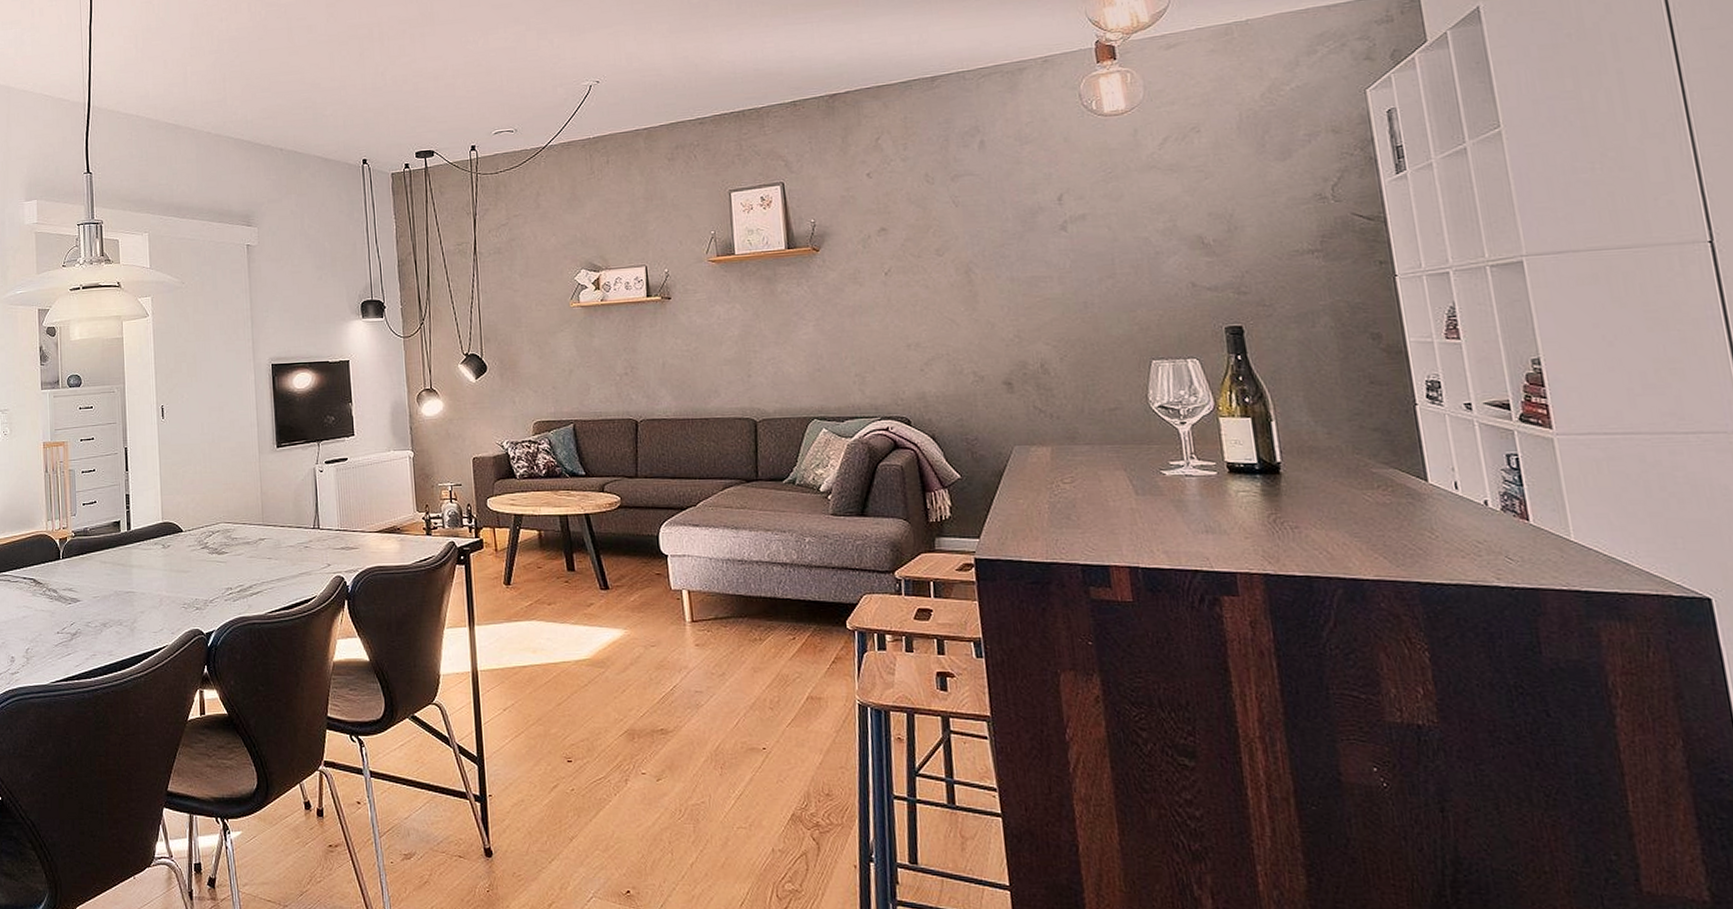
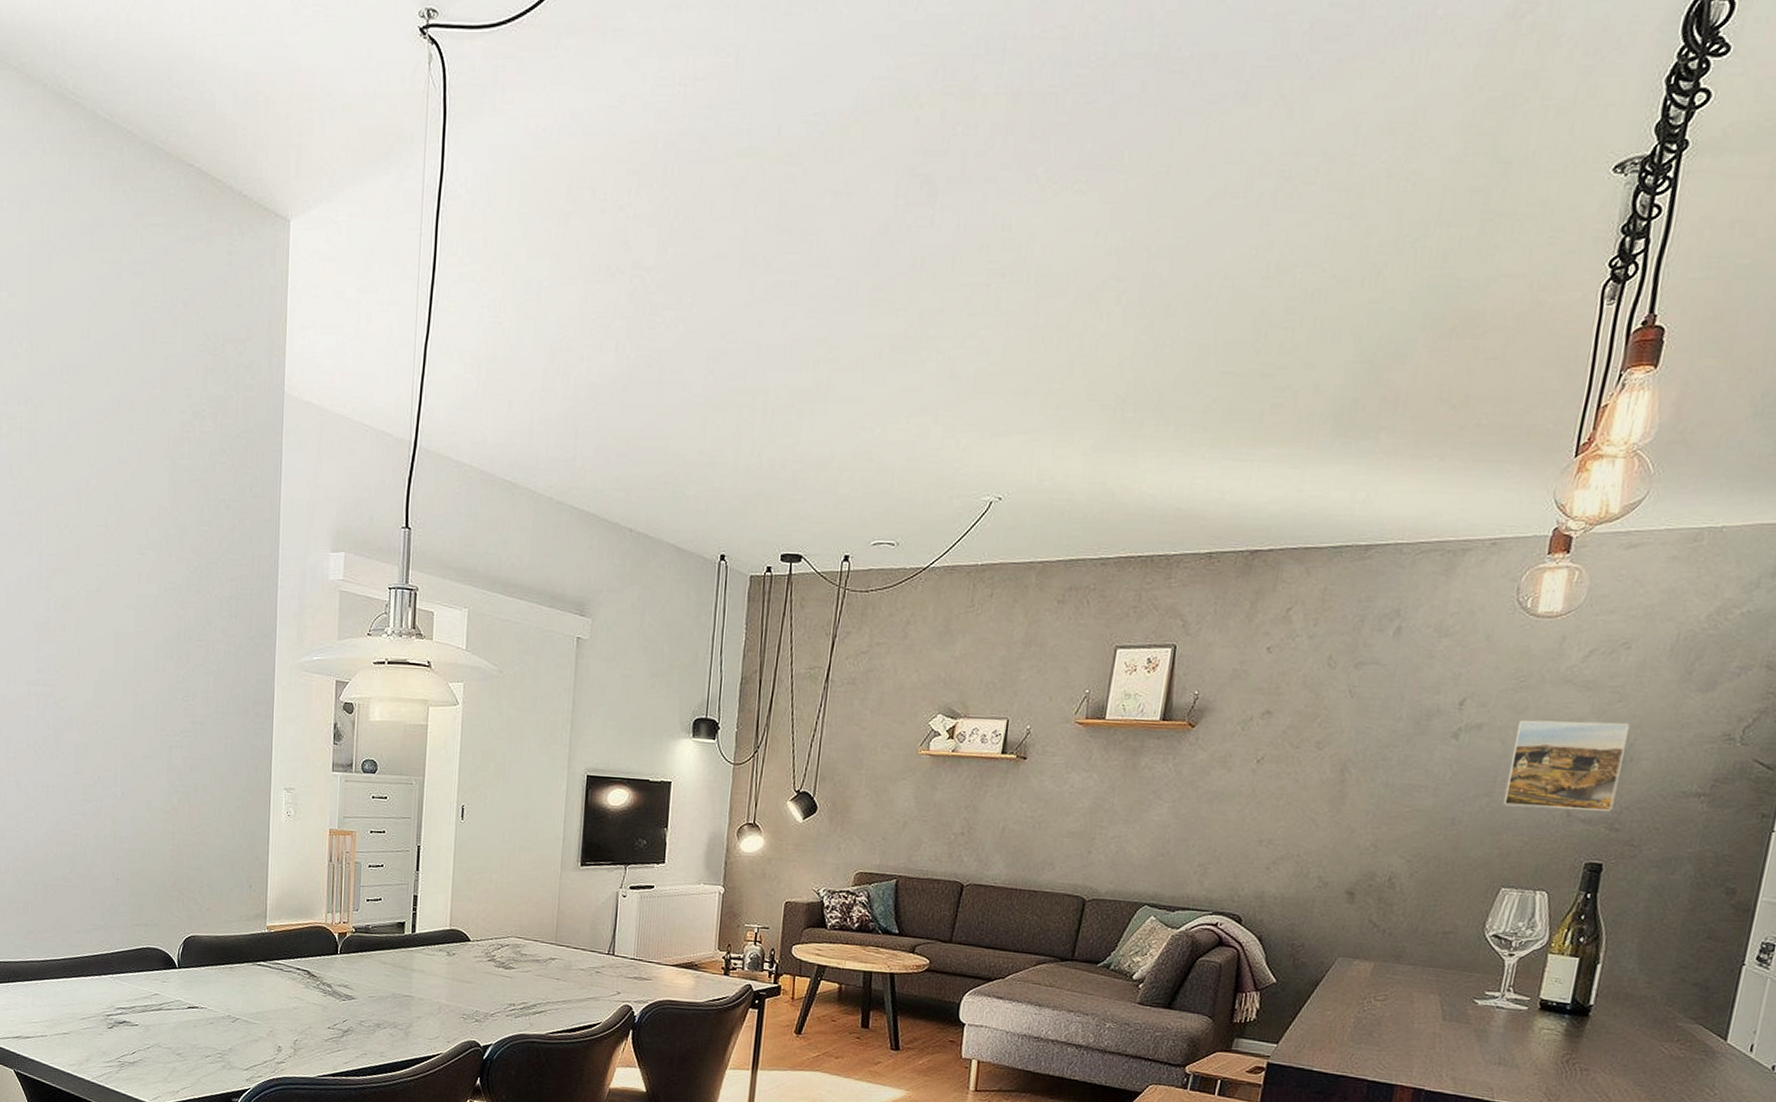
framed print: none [1119,197,1234,284] -> present [1503,720,1630,811]

